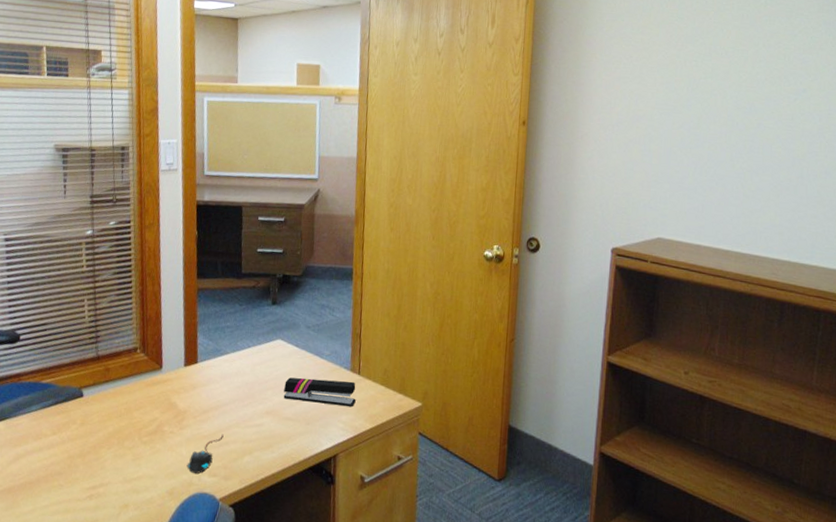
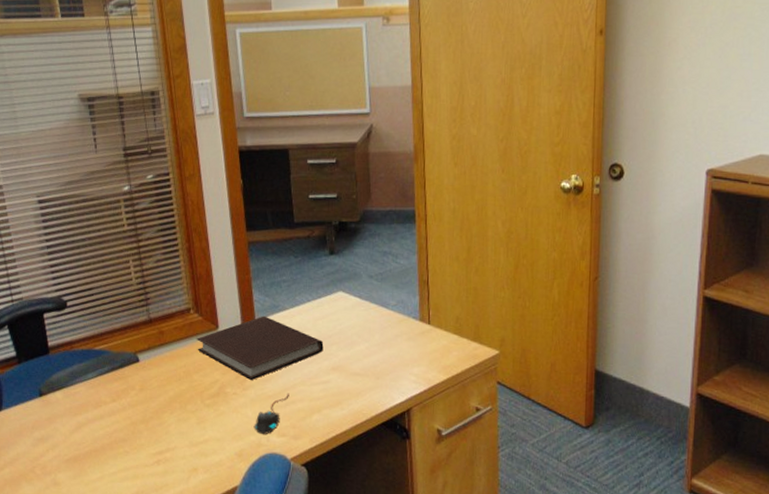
notebook: none [140,358,260,421] -> present [196,316,324,381]
stapler: present [283,377,356,407] -> none [349,330,427,359]

